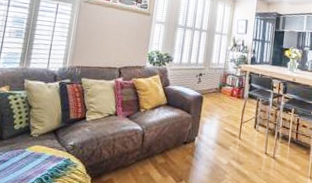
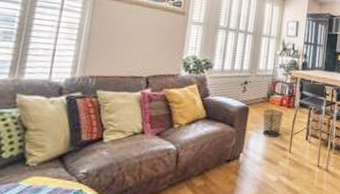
waste bin: none [214,99,234,125] -> present [262,109,284,137]

